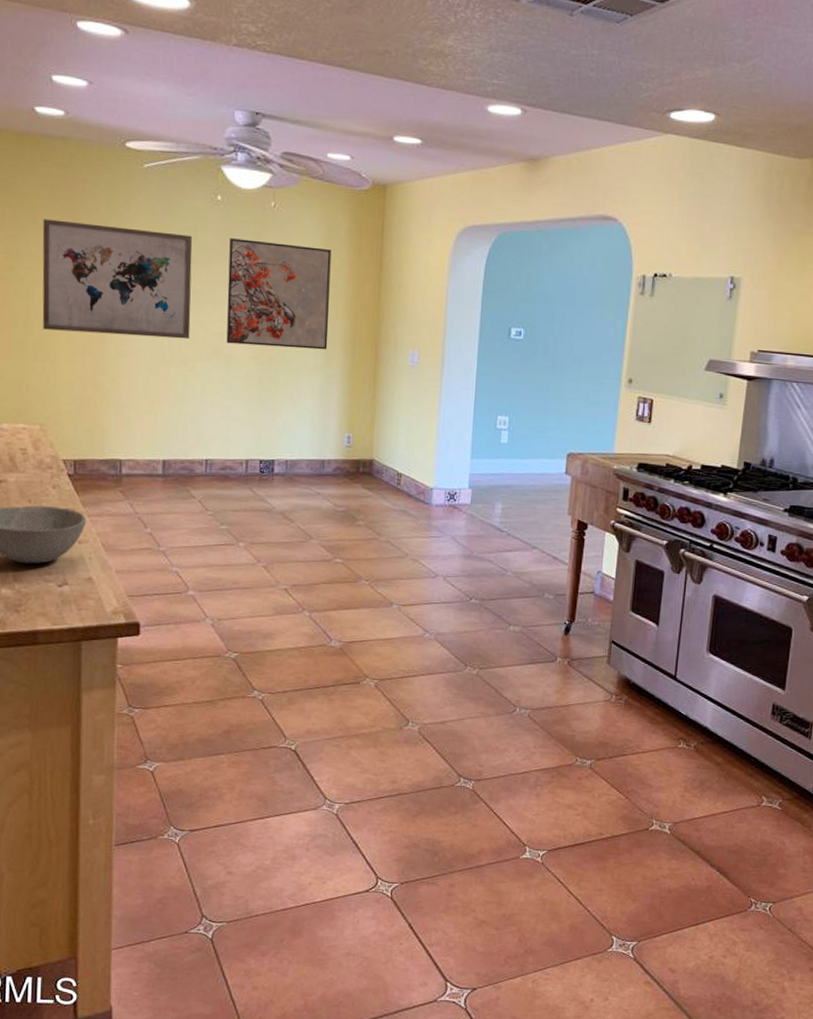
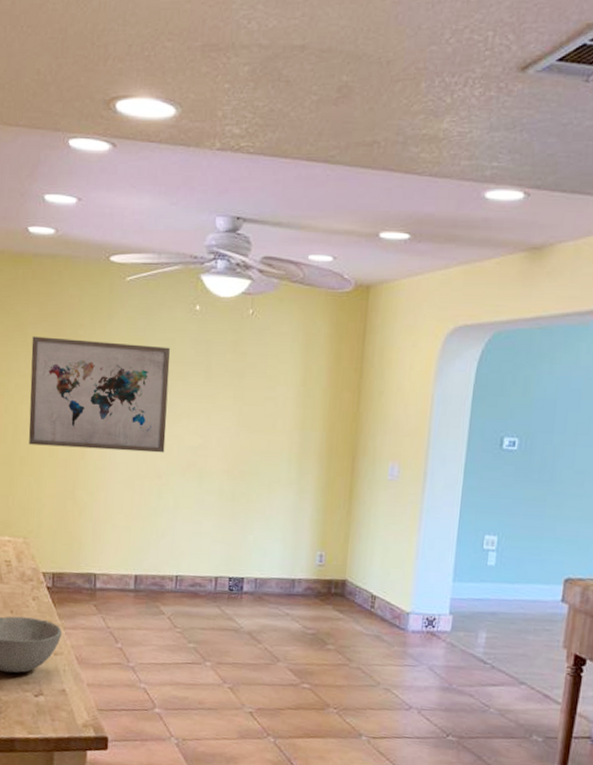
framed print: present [226,238,332,350] -> none [200,349,310,463]

